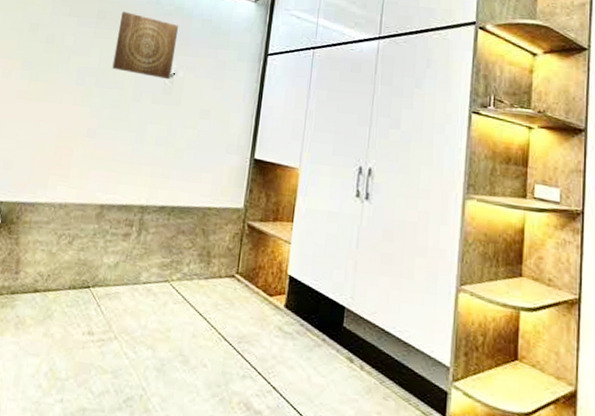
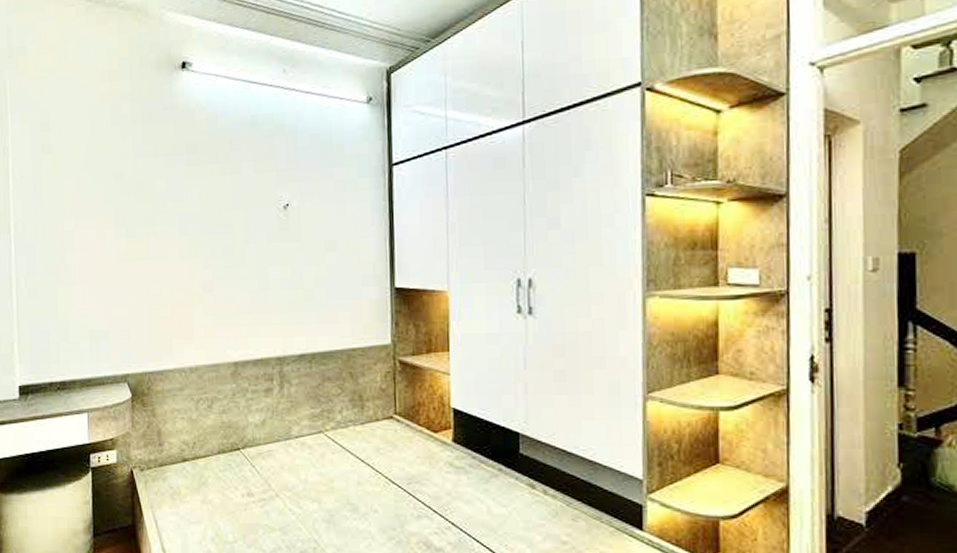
wall art: present [112,11,179,80] -> none [214,140,284,213]

